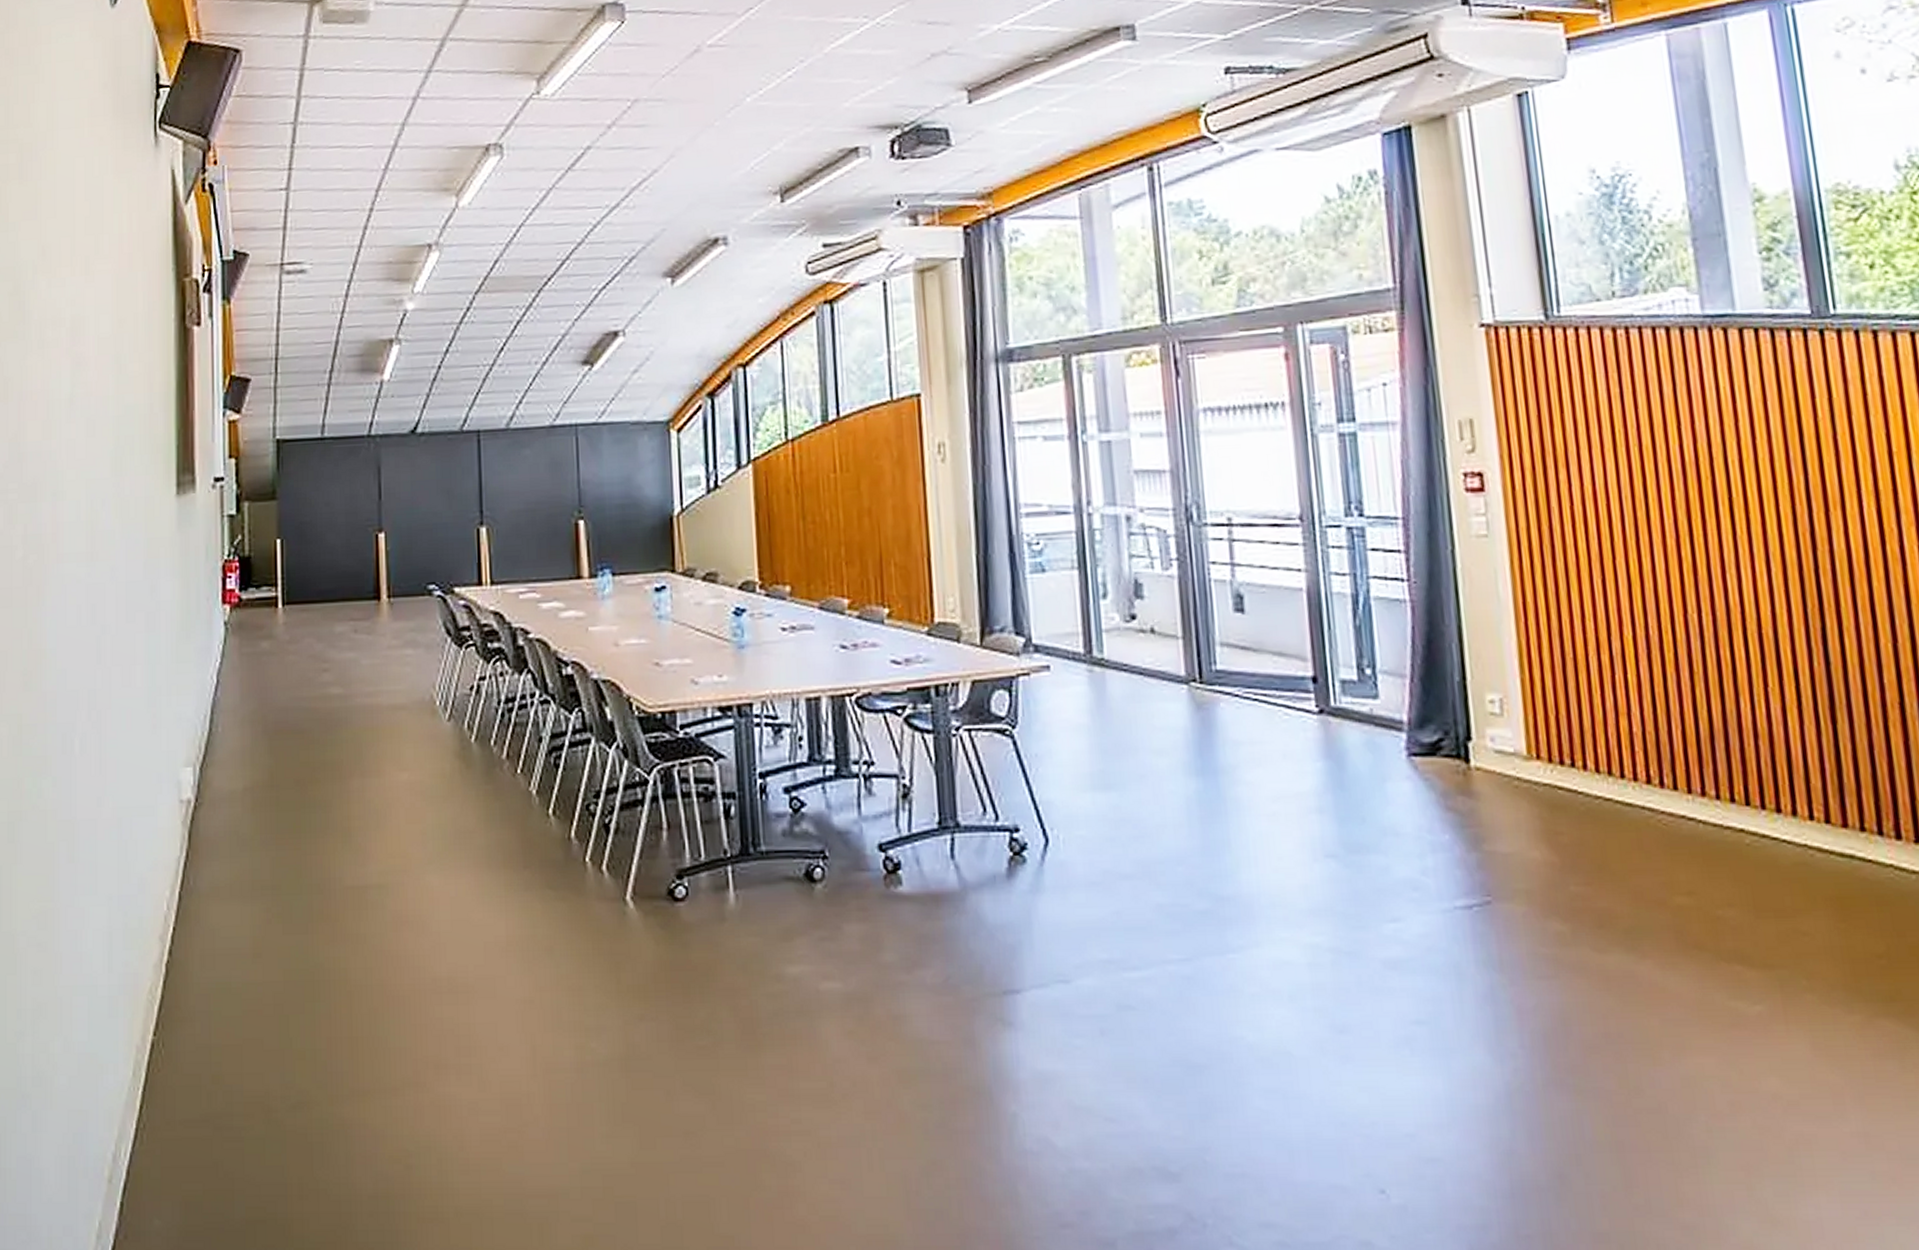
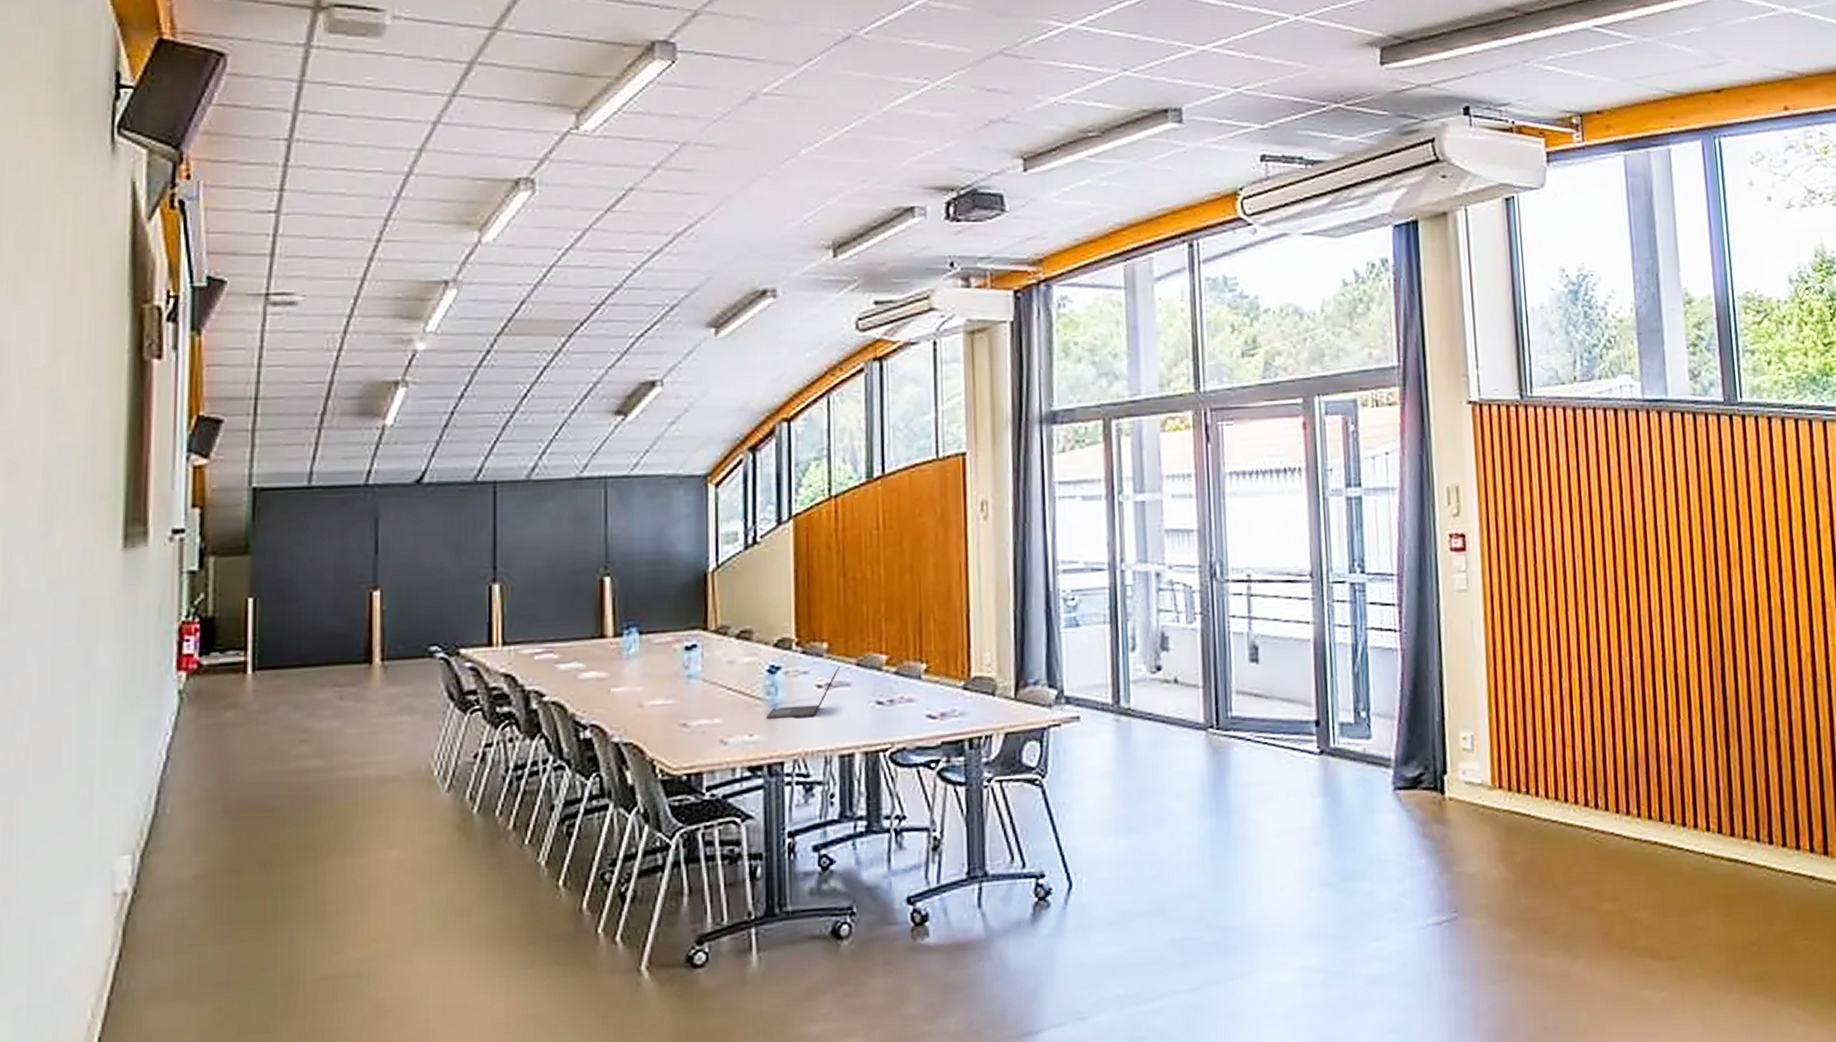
laptop: none [734,610,803,661] -> present [767,666,839,719]

